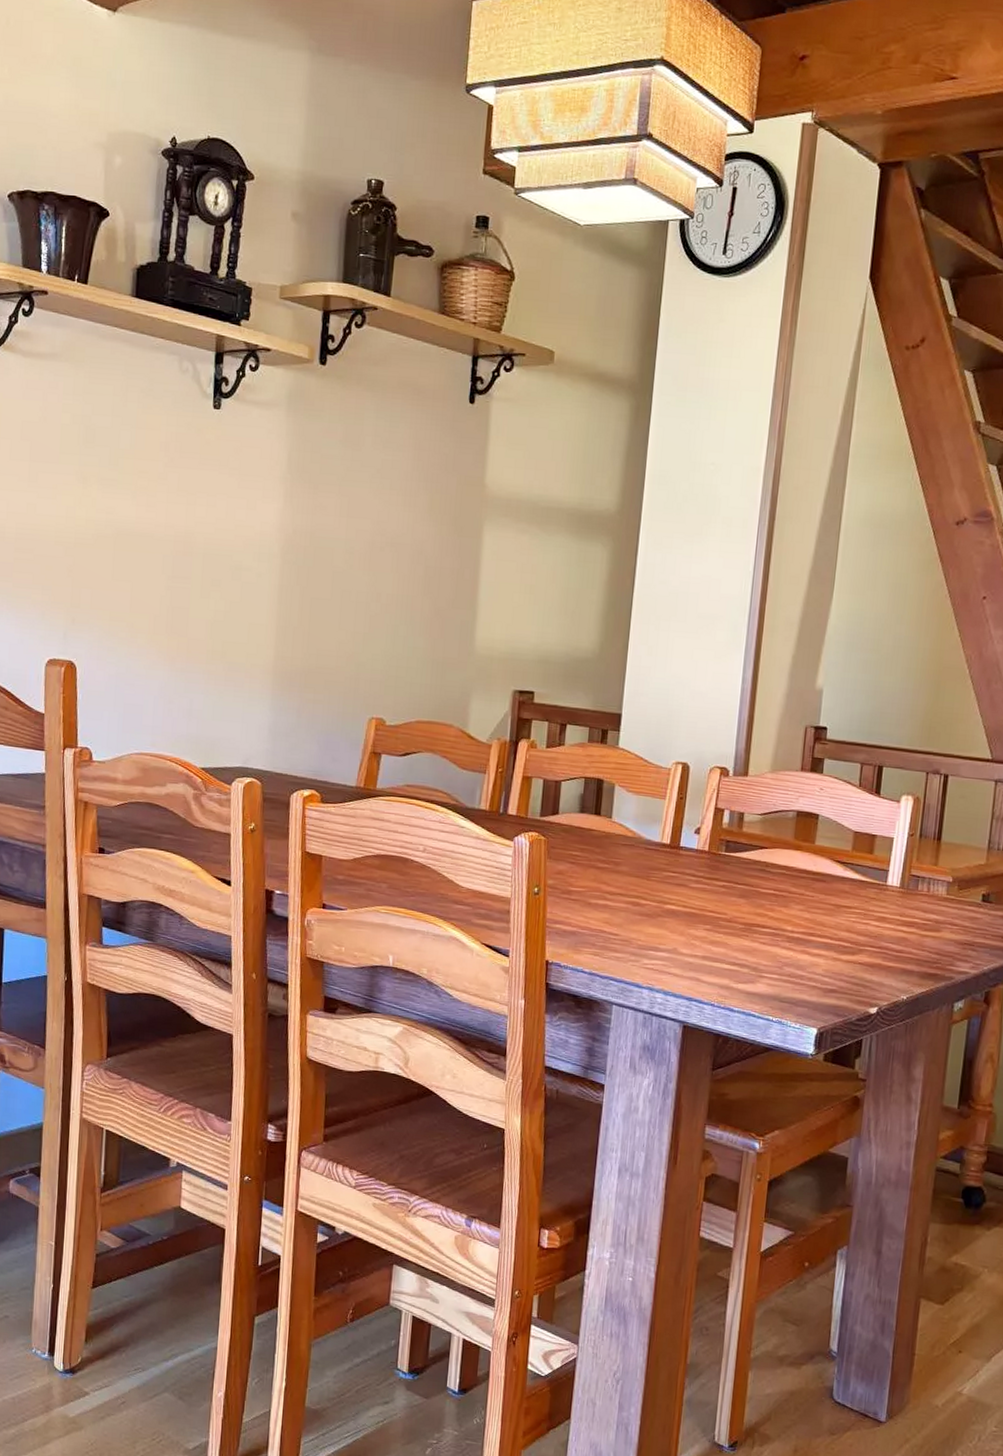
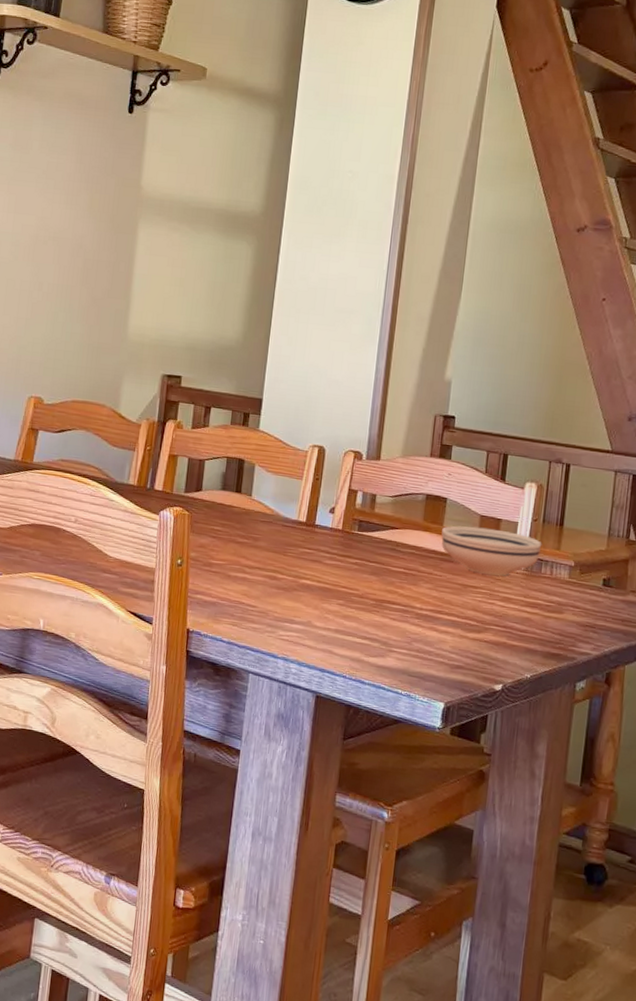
bowl: none [813,843,919,895] -> present [441,525,542,576]

